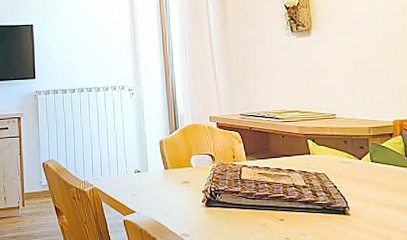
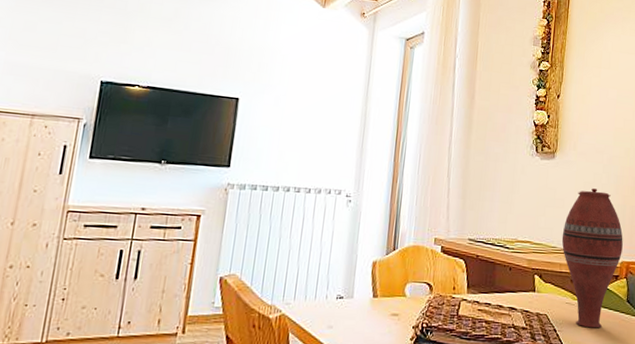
vase: none [329,57,394,183] -> present [561,188,623,328]

